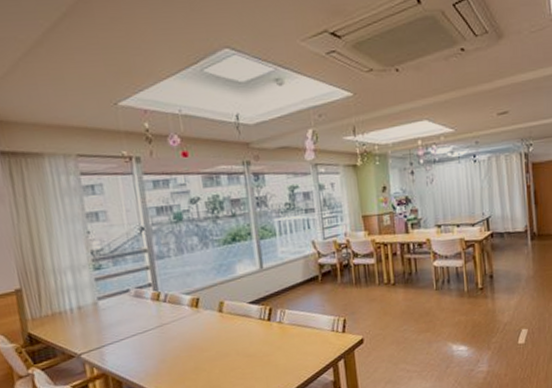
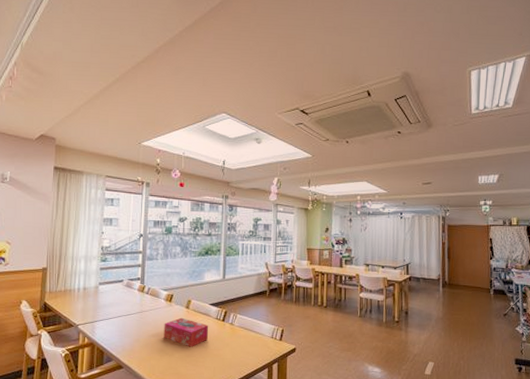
tissue box: none [193,324,254,359] -> present [164,317,209,347]

